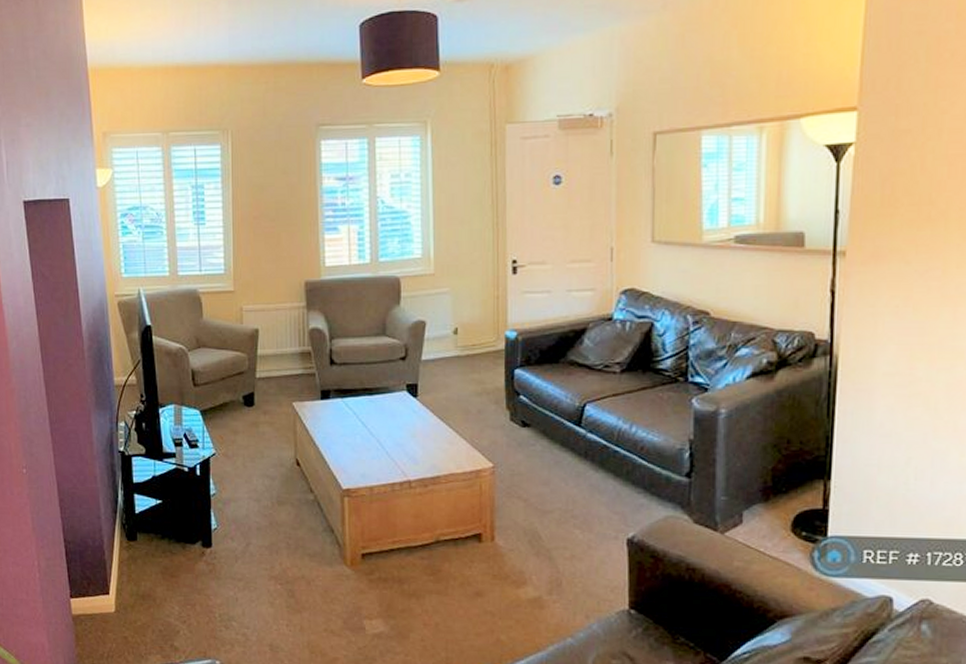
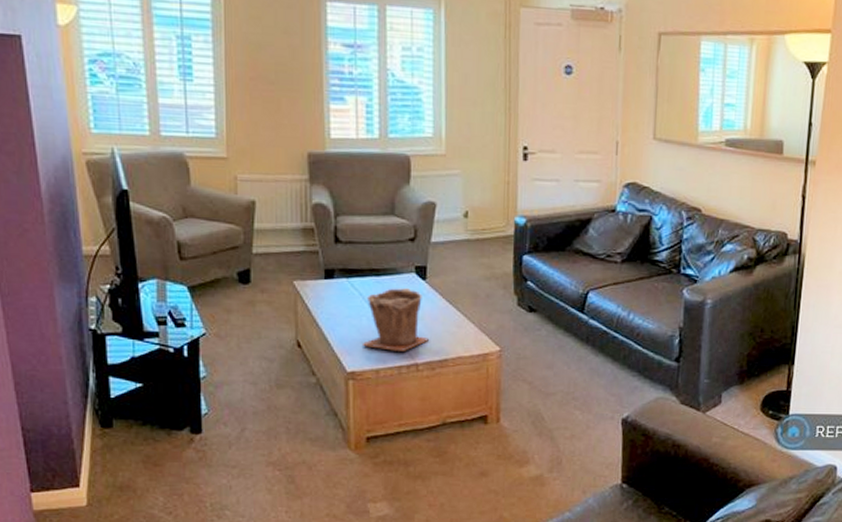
plant pot: none [357,406,421,468] -> present [363,288,429,351]

